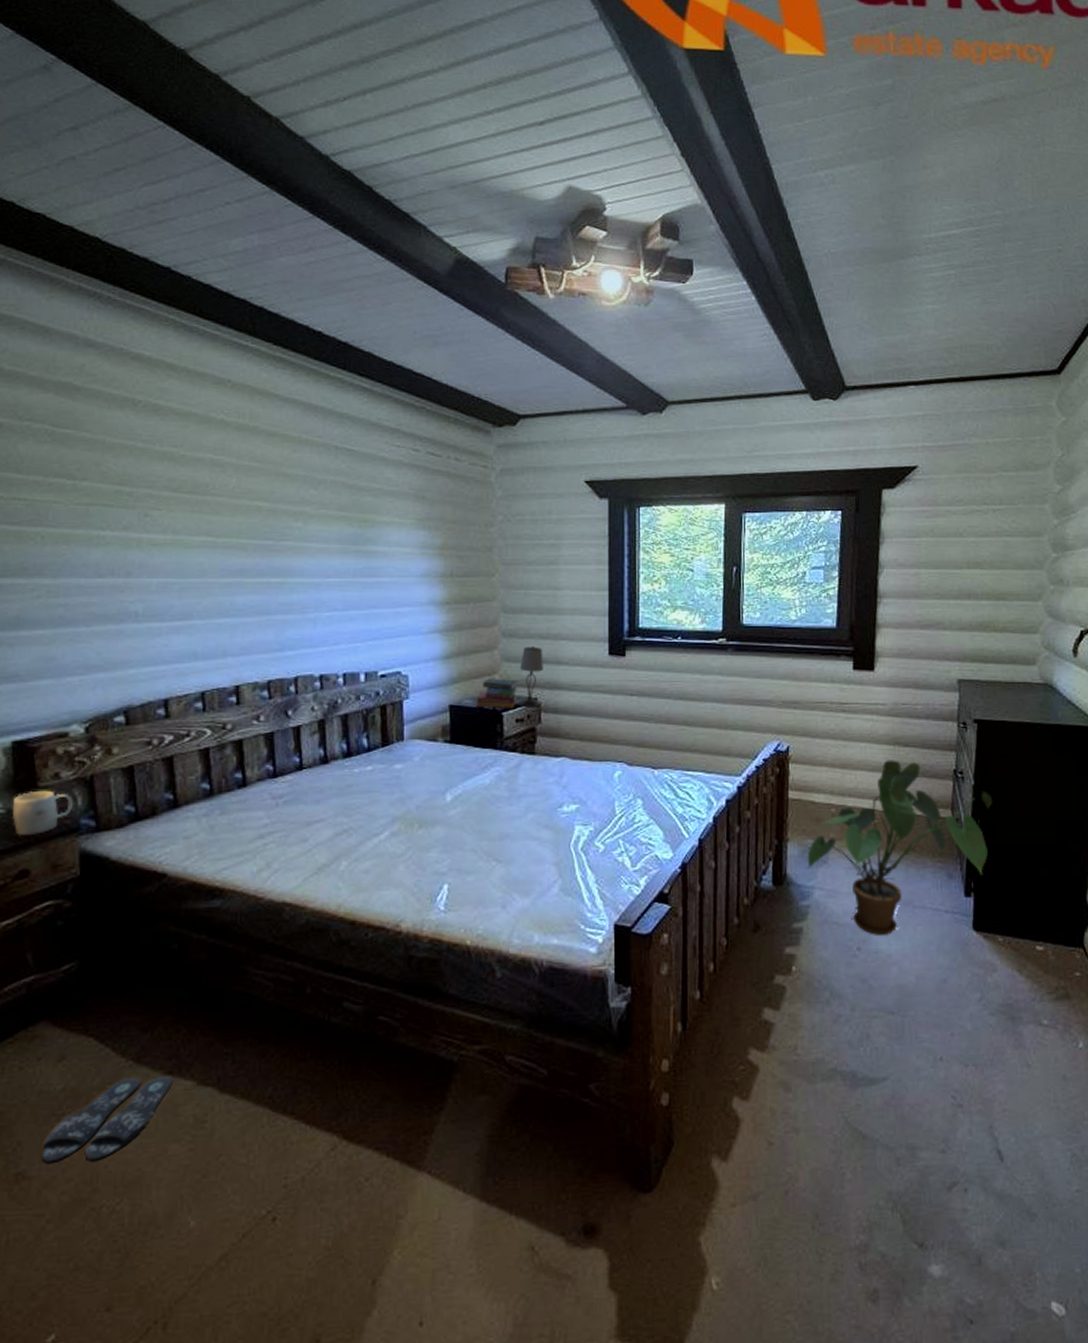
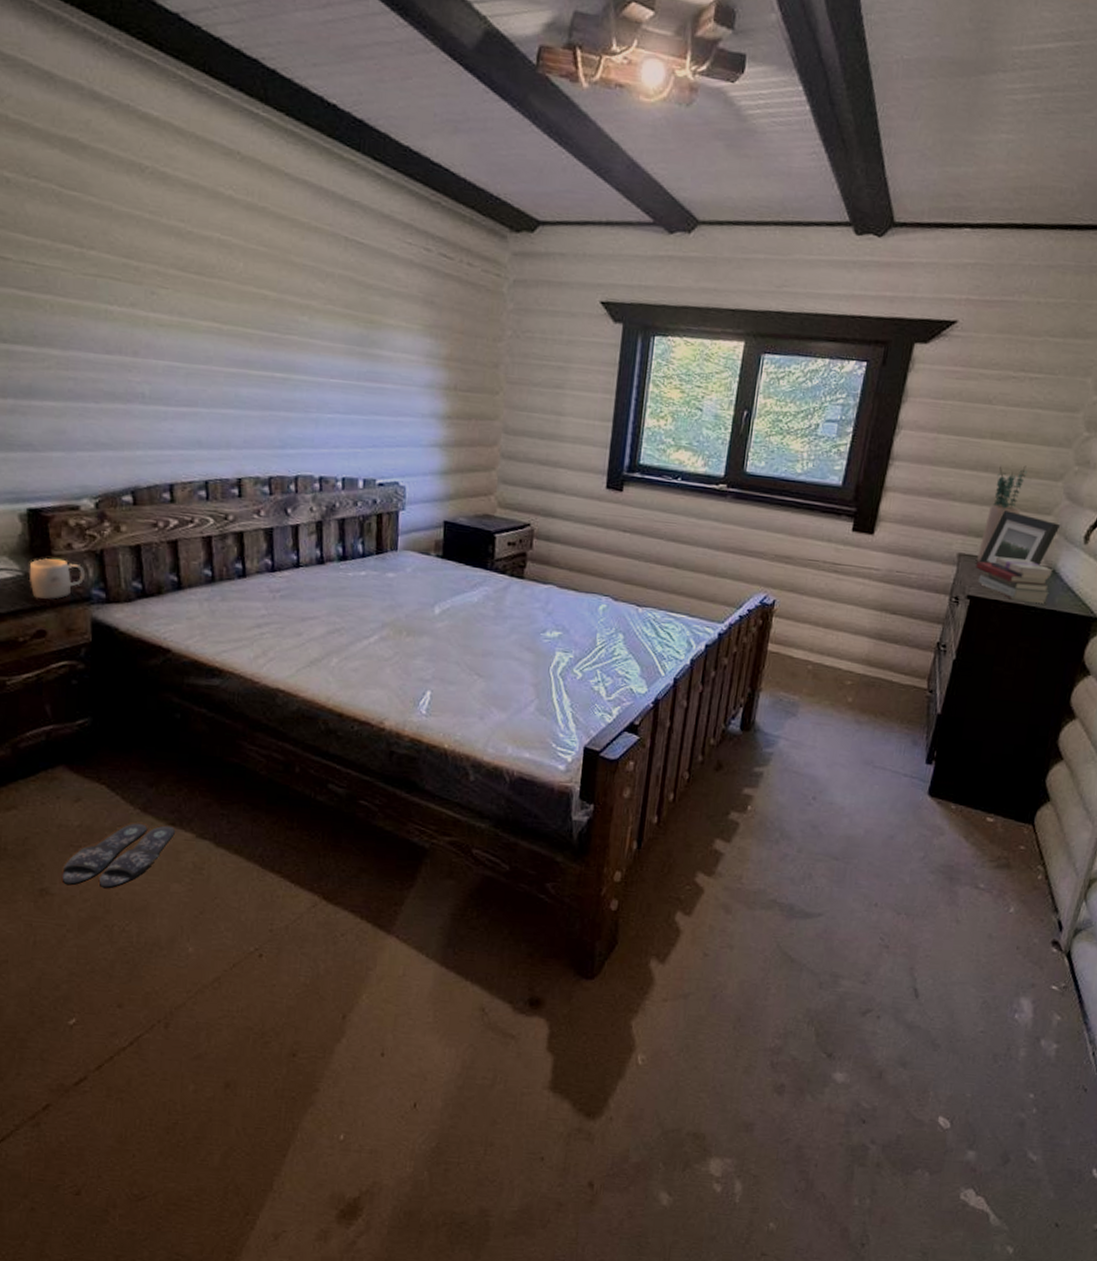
books: present [476,678,517,709] -> none [470,498,513,532]
table lamp: present [519,647,543,708] -> none [512,471,541,533]
house plant: present [807,760,993,935] -> none [776,625,971,789]
vase: none [976,590,1008,687] -> present [977,465,1027,563]
books: none [977,678,1051,719] -> present [976,556,1053,603]
picture frame: none [978,634,1049,687] -> present [978,510,1061,565]

